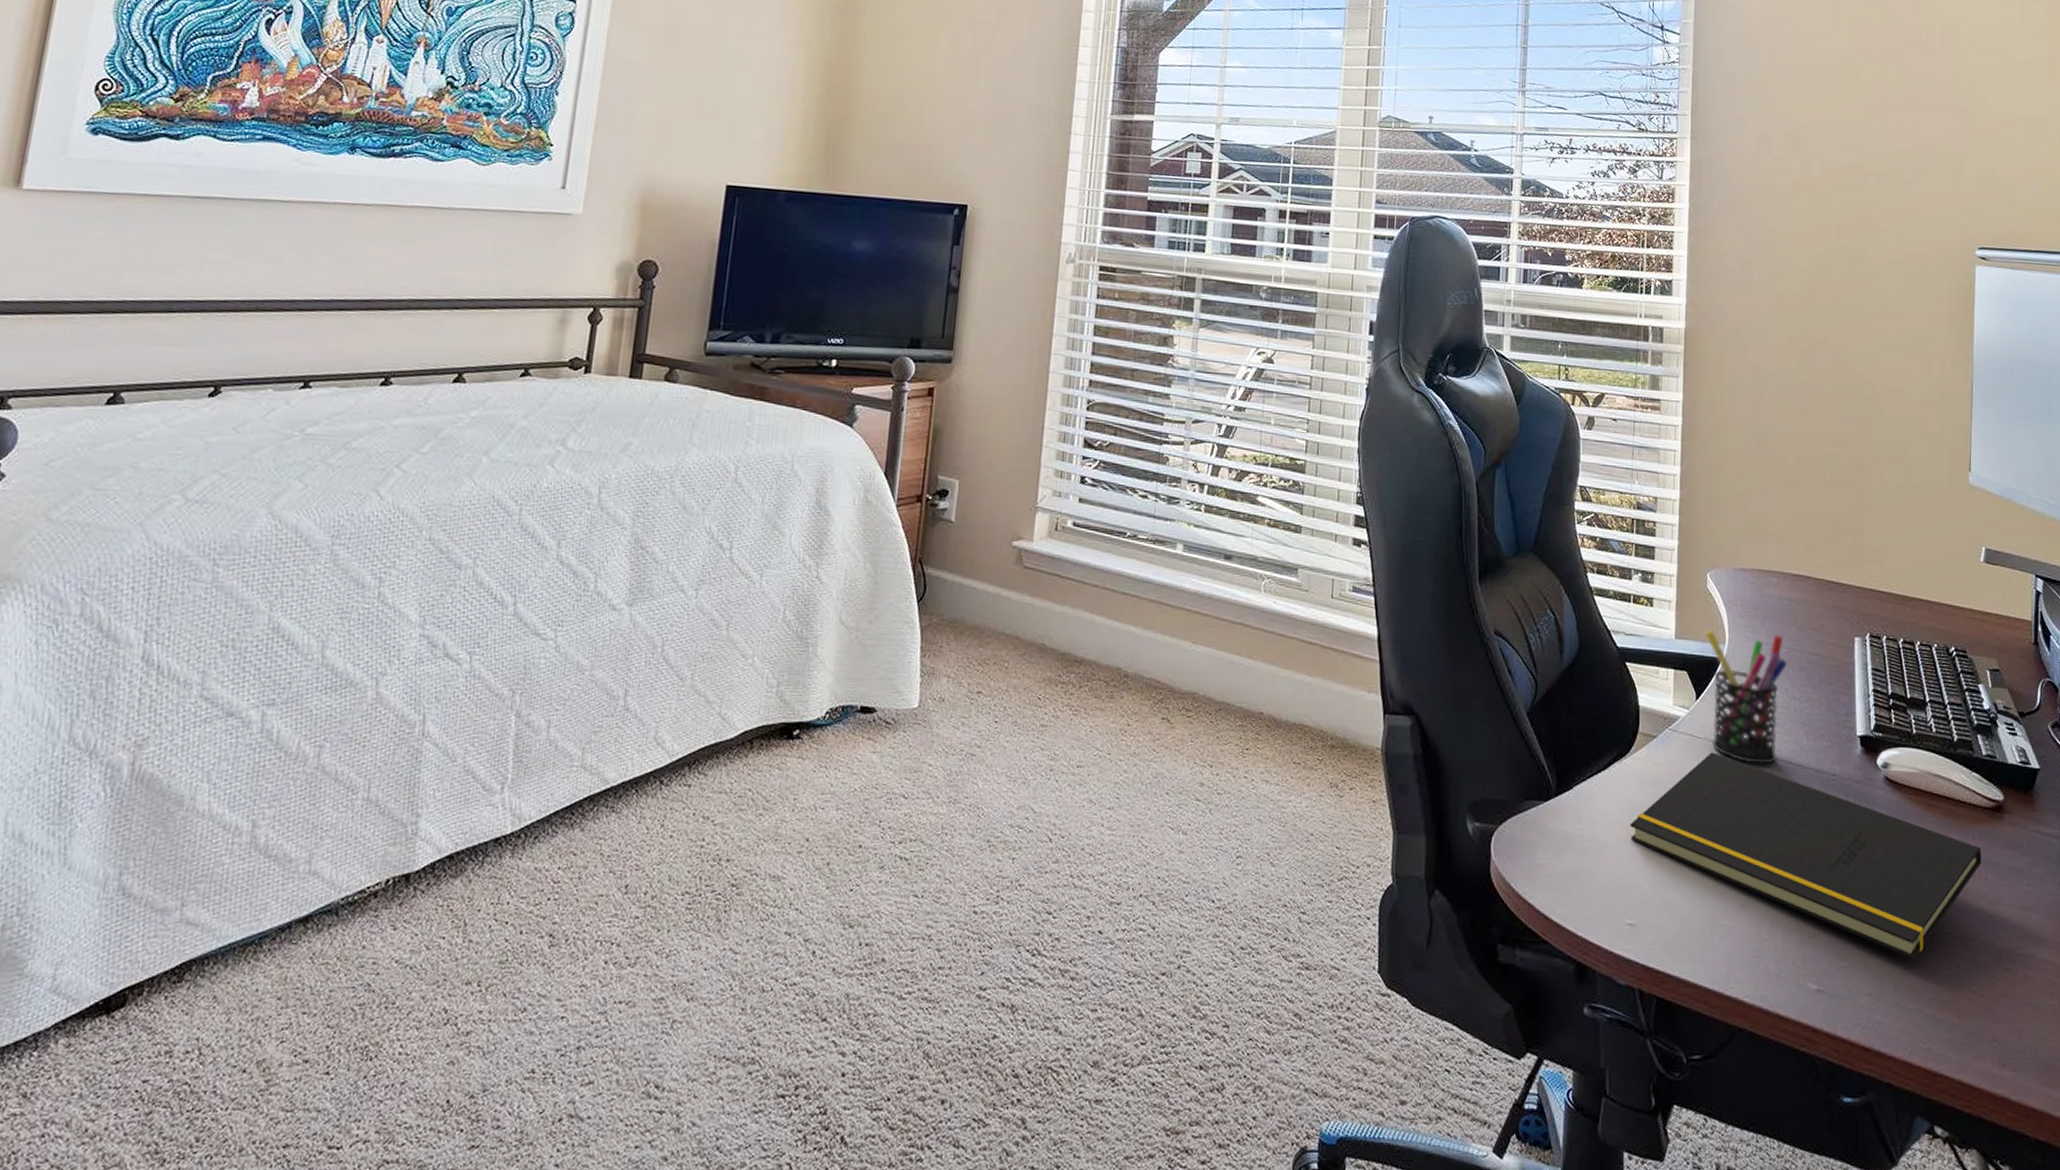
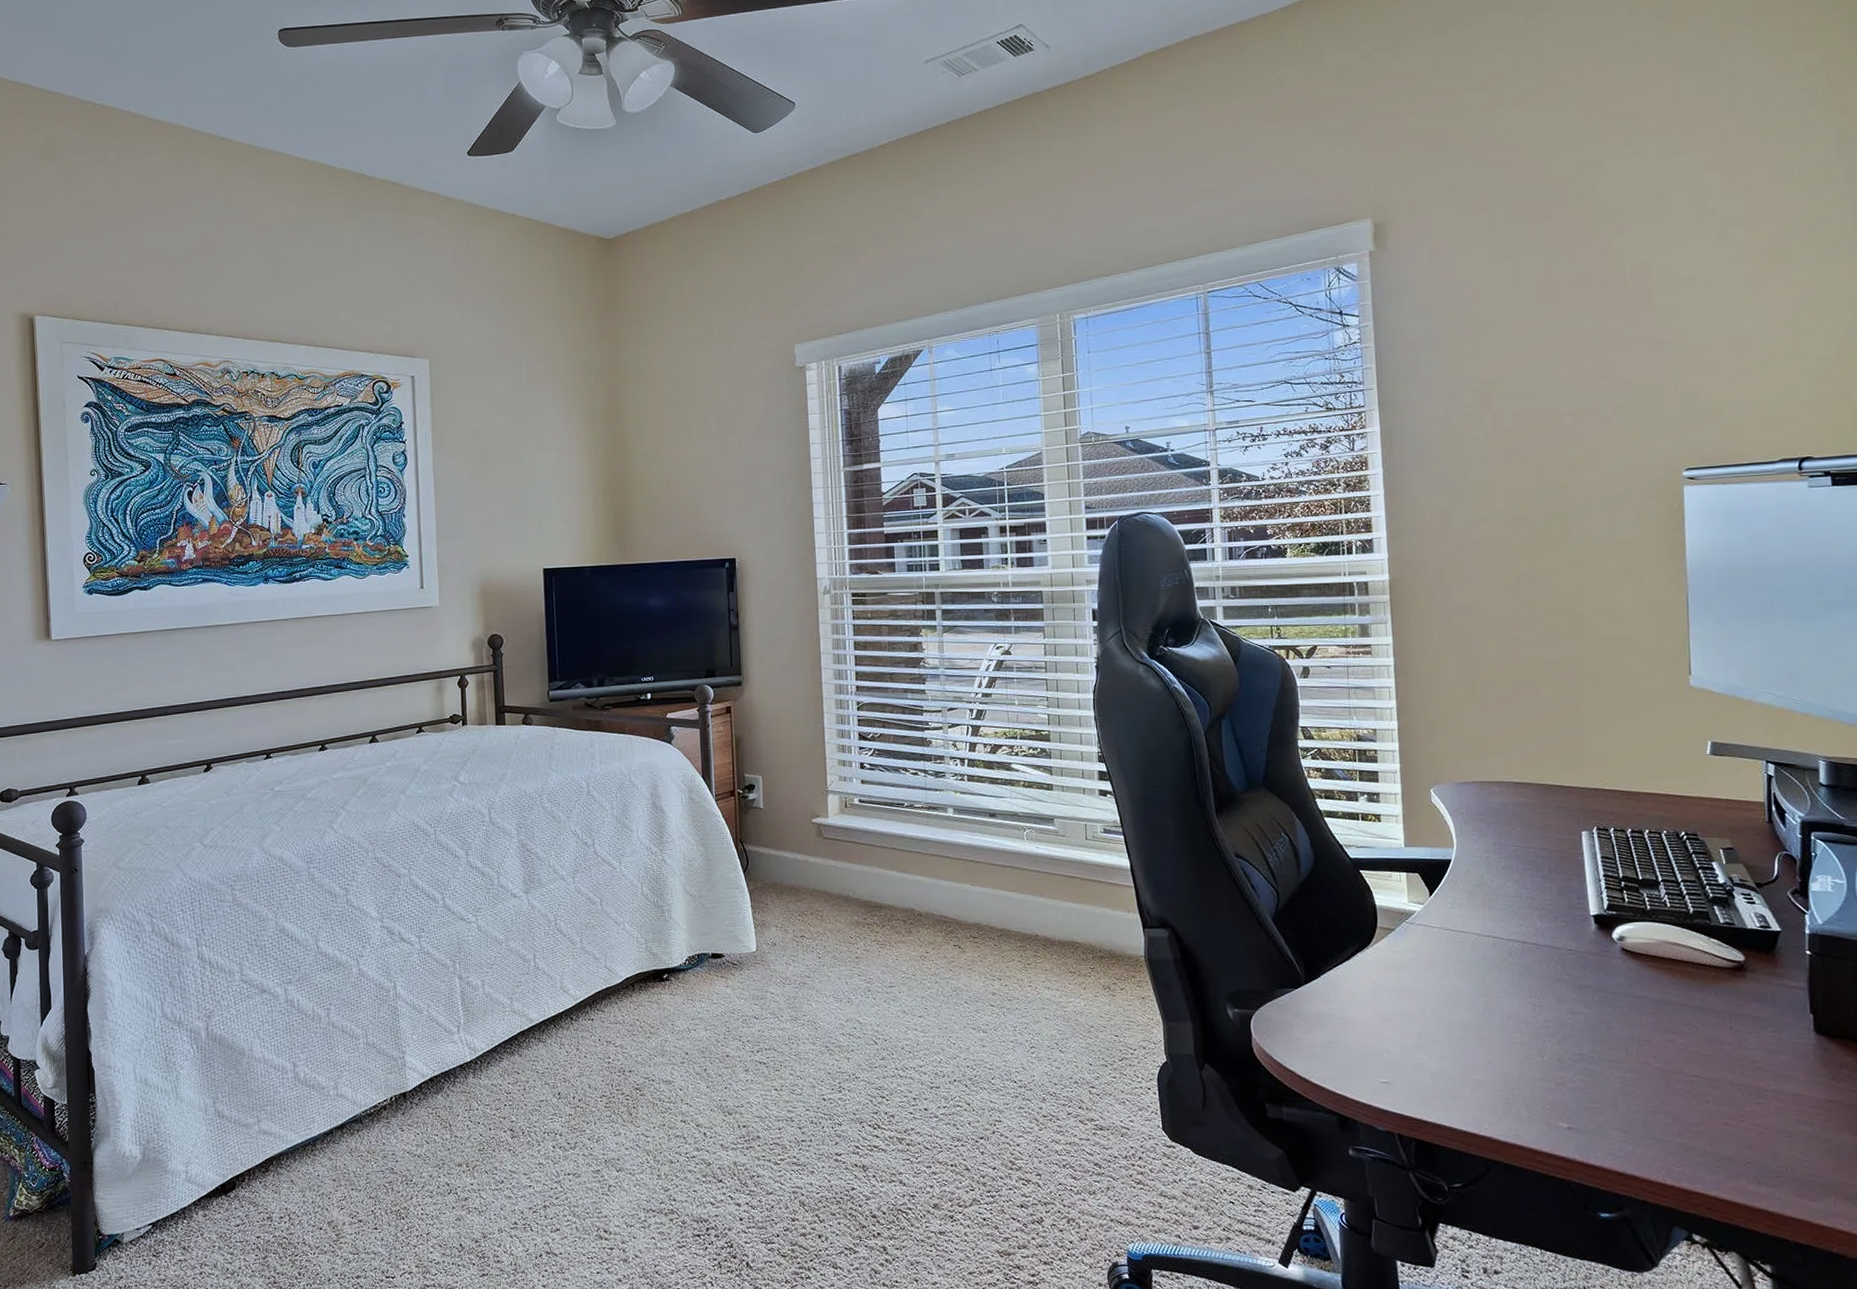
notepad: present [1630,752,1982,959] -> none [1377,938,1725,1099]
pen holder: present [1705,629,1788,764] -> none [1433,835,1517,946]

